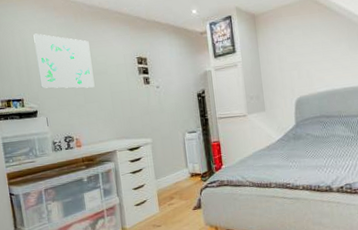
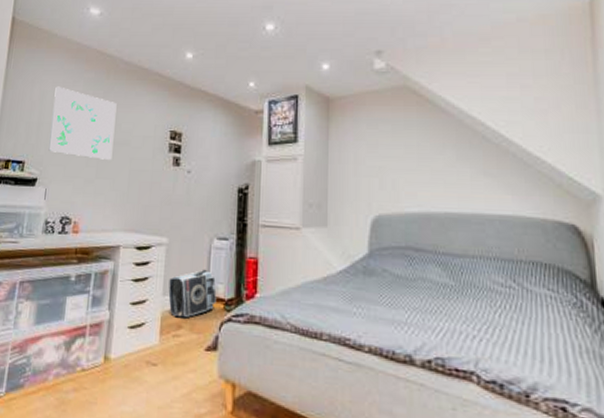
pouch: none [158,155,195,192] -> present [168,269,217,318]

